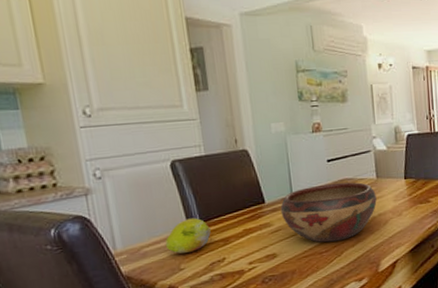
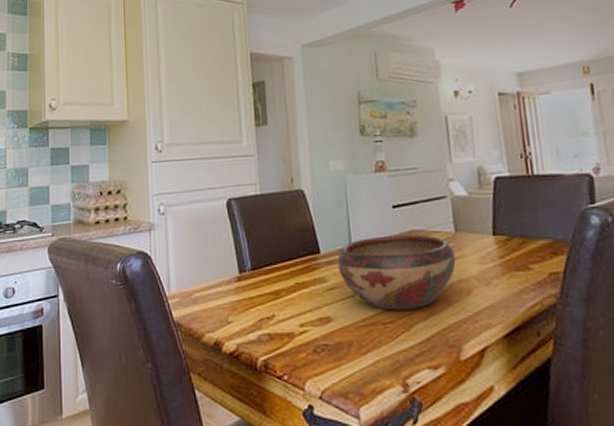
fruit: present [165,217,212,254] -> none [215,264,262,303]

